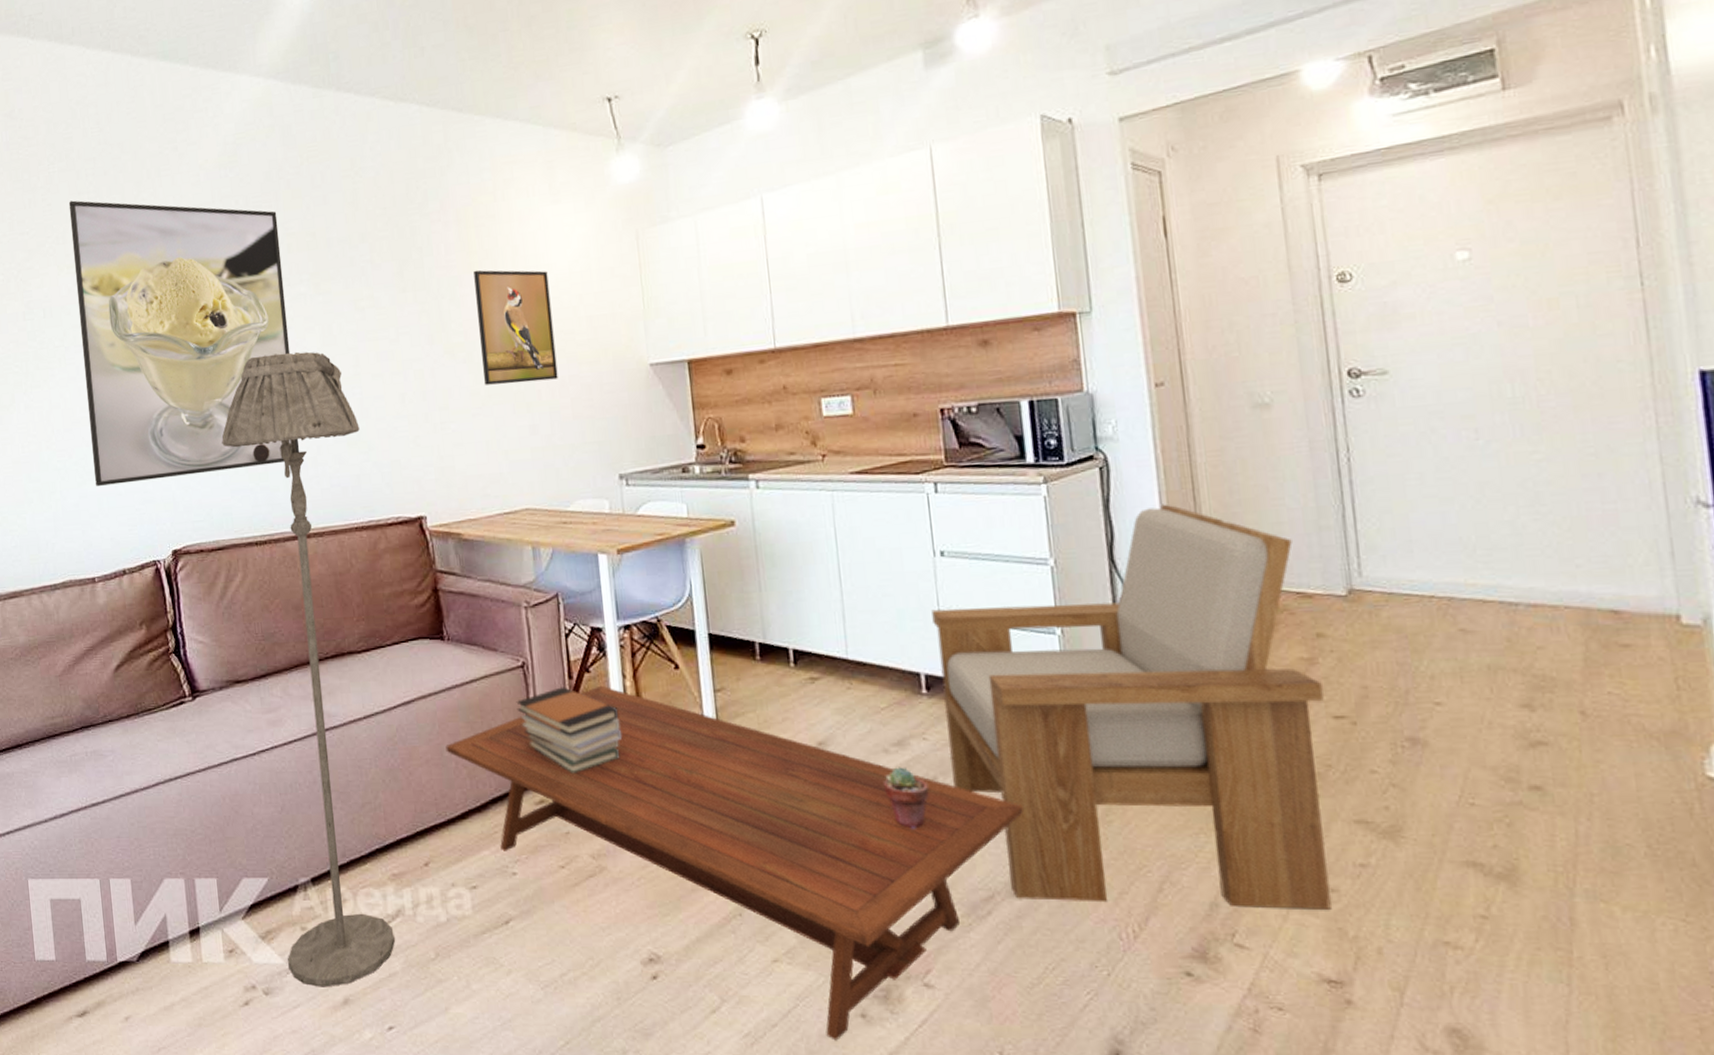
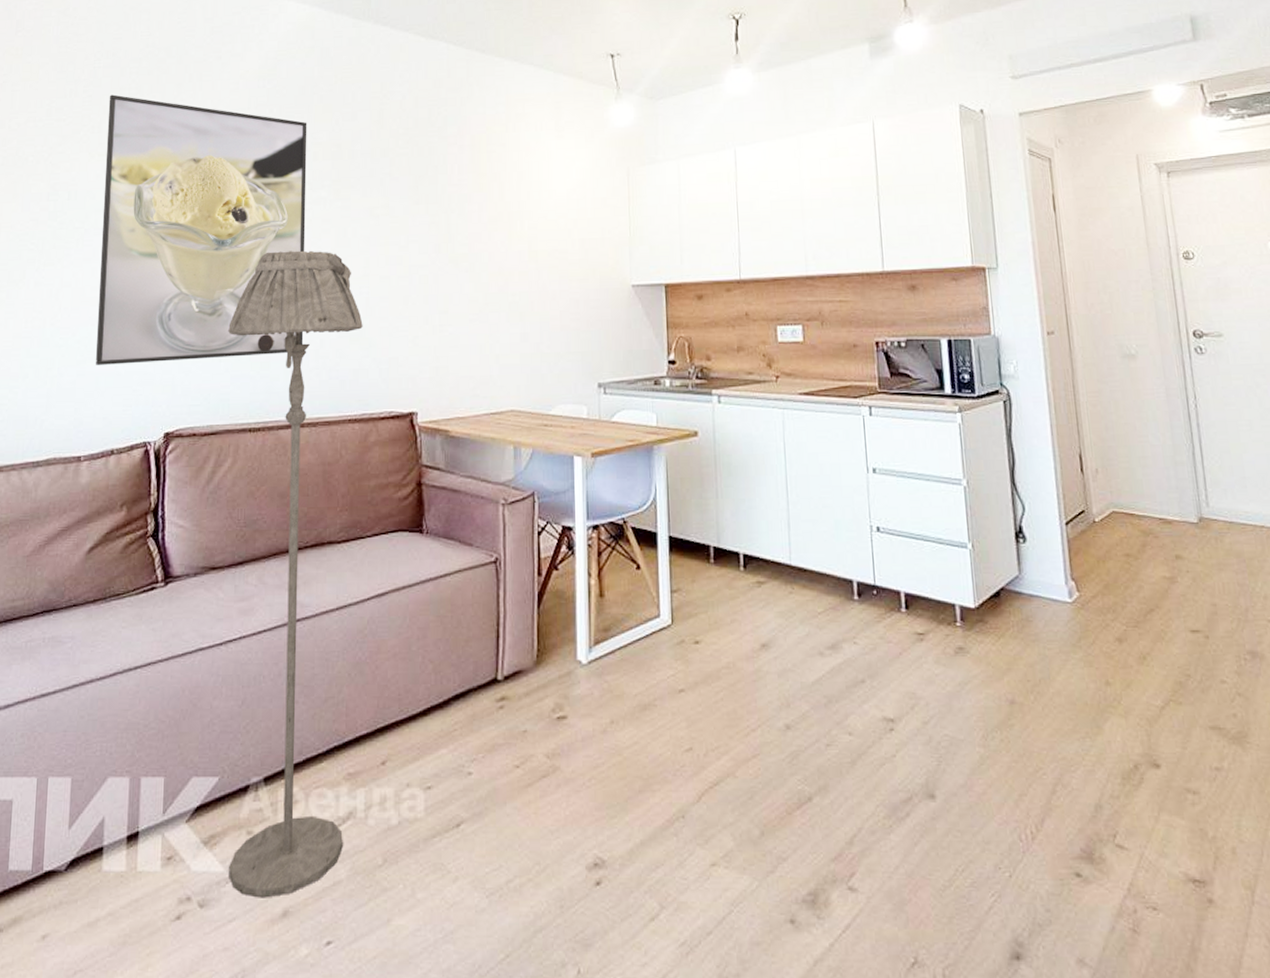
coffee table: present [445,685,1024,1041] -> none [414,583,939,949]
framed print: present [474,270,558,385] -> none [482,190,550,294]
book stack: present [516,687,621,774] -> none [486,583,583,670]
potted succulent: present [884,767,929,829] -> none [819,669,858,731]
armchair: present [931,504,1331,909] -> none [864,436,1194,811]

